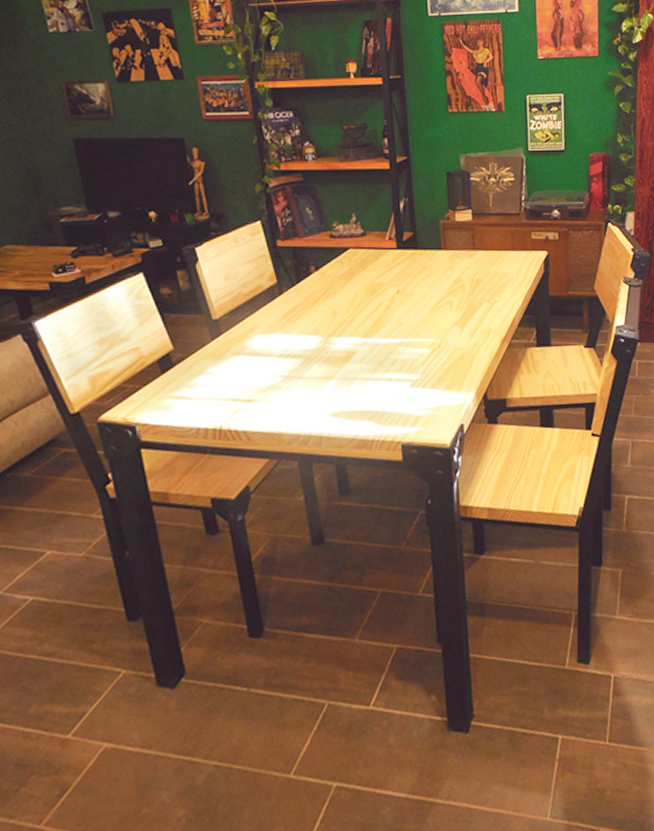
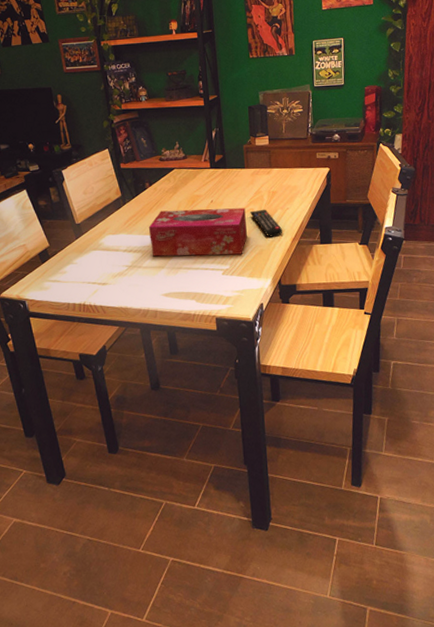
tissue box: none [312,300,444,364] -> present [148,208,247,257]
remote control: none [447,301,490,338] -> present [250,209,283,237]

